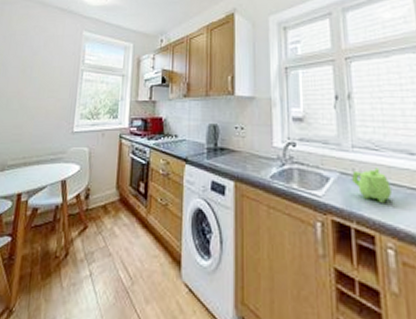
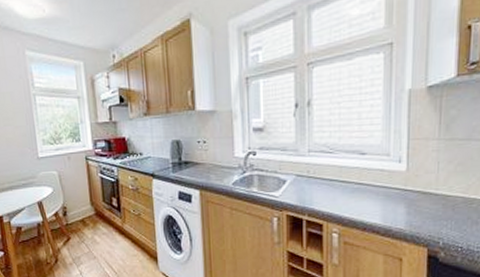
teapot: present [352,167,392,204] -> none [307,168,341,198]

